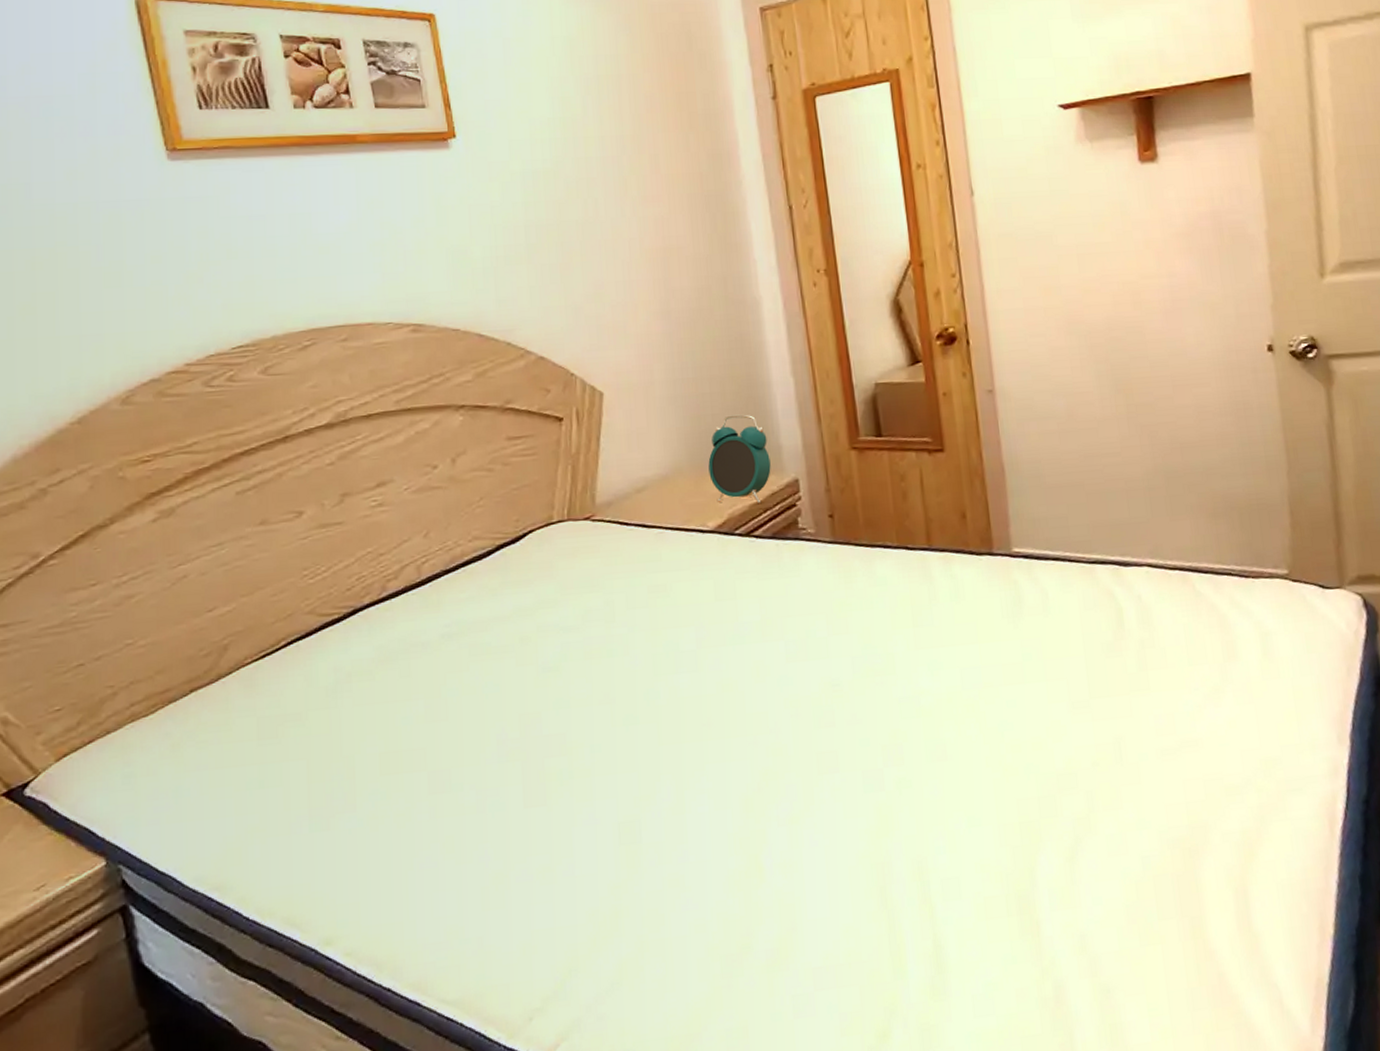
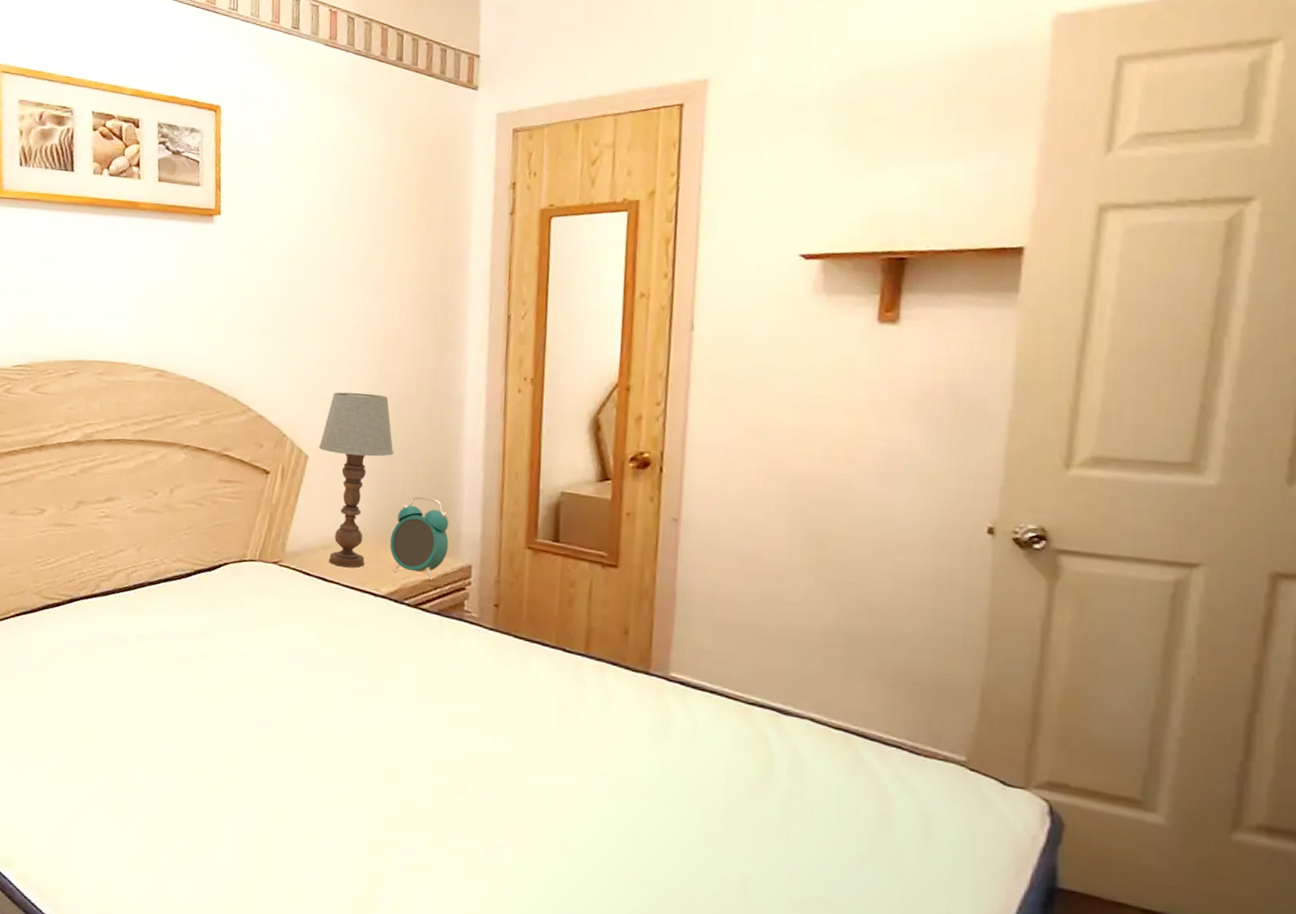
table lamp: none [612,312,696,509] -> present [318,392,394,568]

